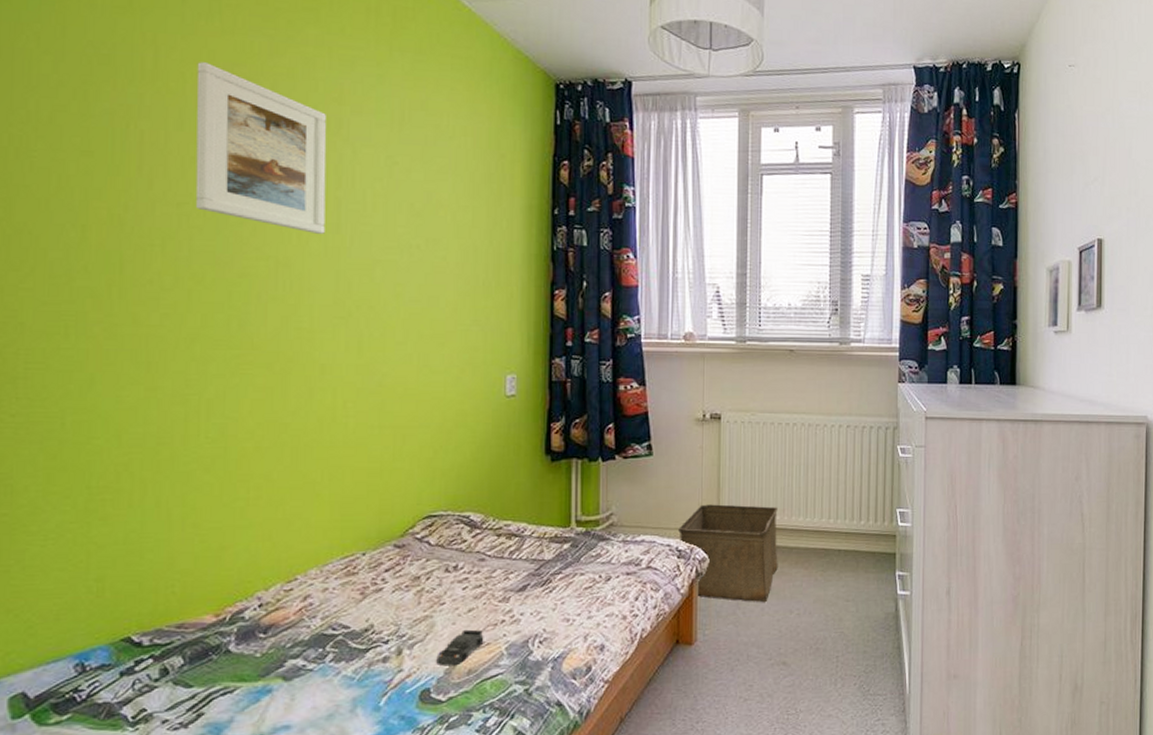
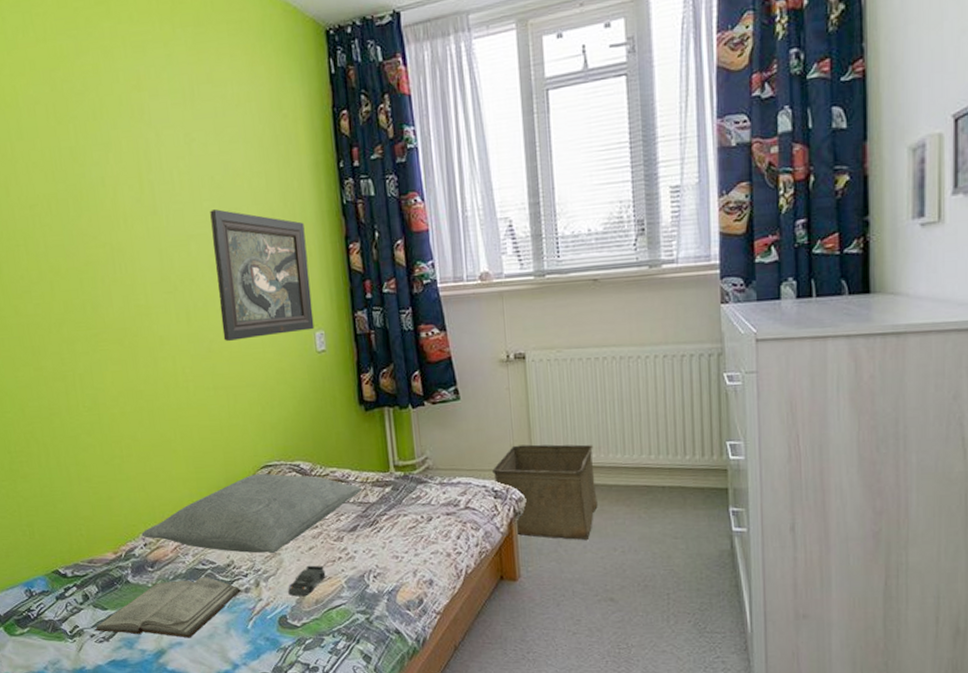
diary: none [168,644,379,720] -> present [94,577,242,638]
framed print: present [195,62,327,234] -> none [23,73,145,218]
pillow: none [257,524,538,617] -> present [141,473,363,554]
framed painting: none [399,237,508,378] -> present [210,209,315,342]

